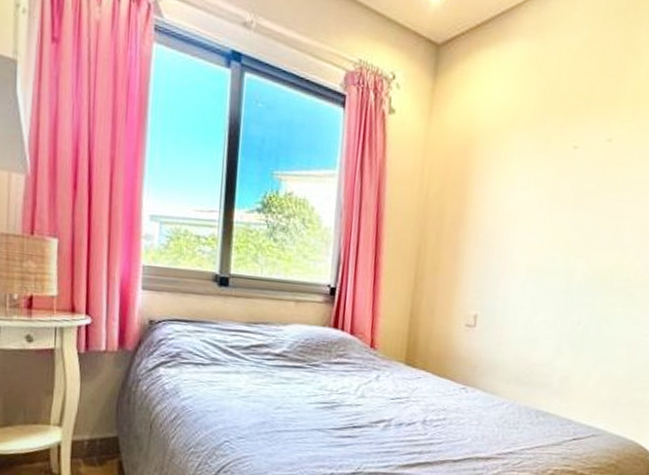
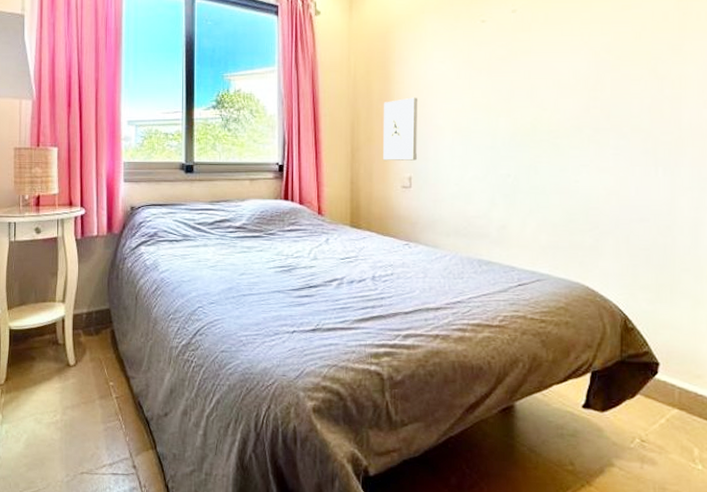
wall sculpture: none [449,225,495,297] -> present [383,97,419,161]

